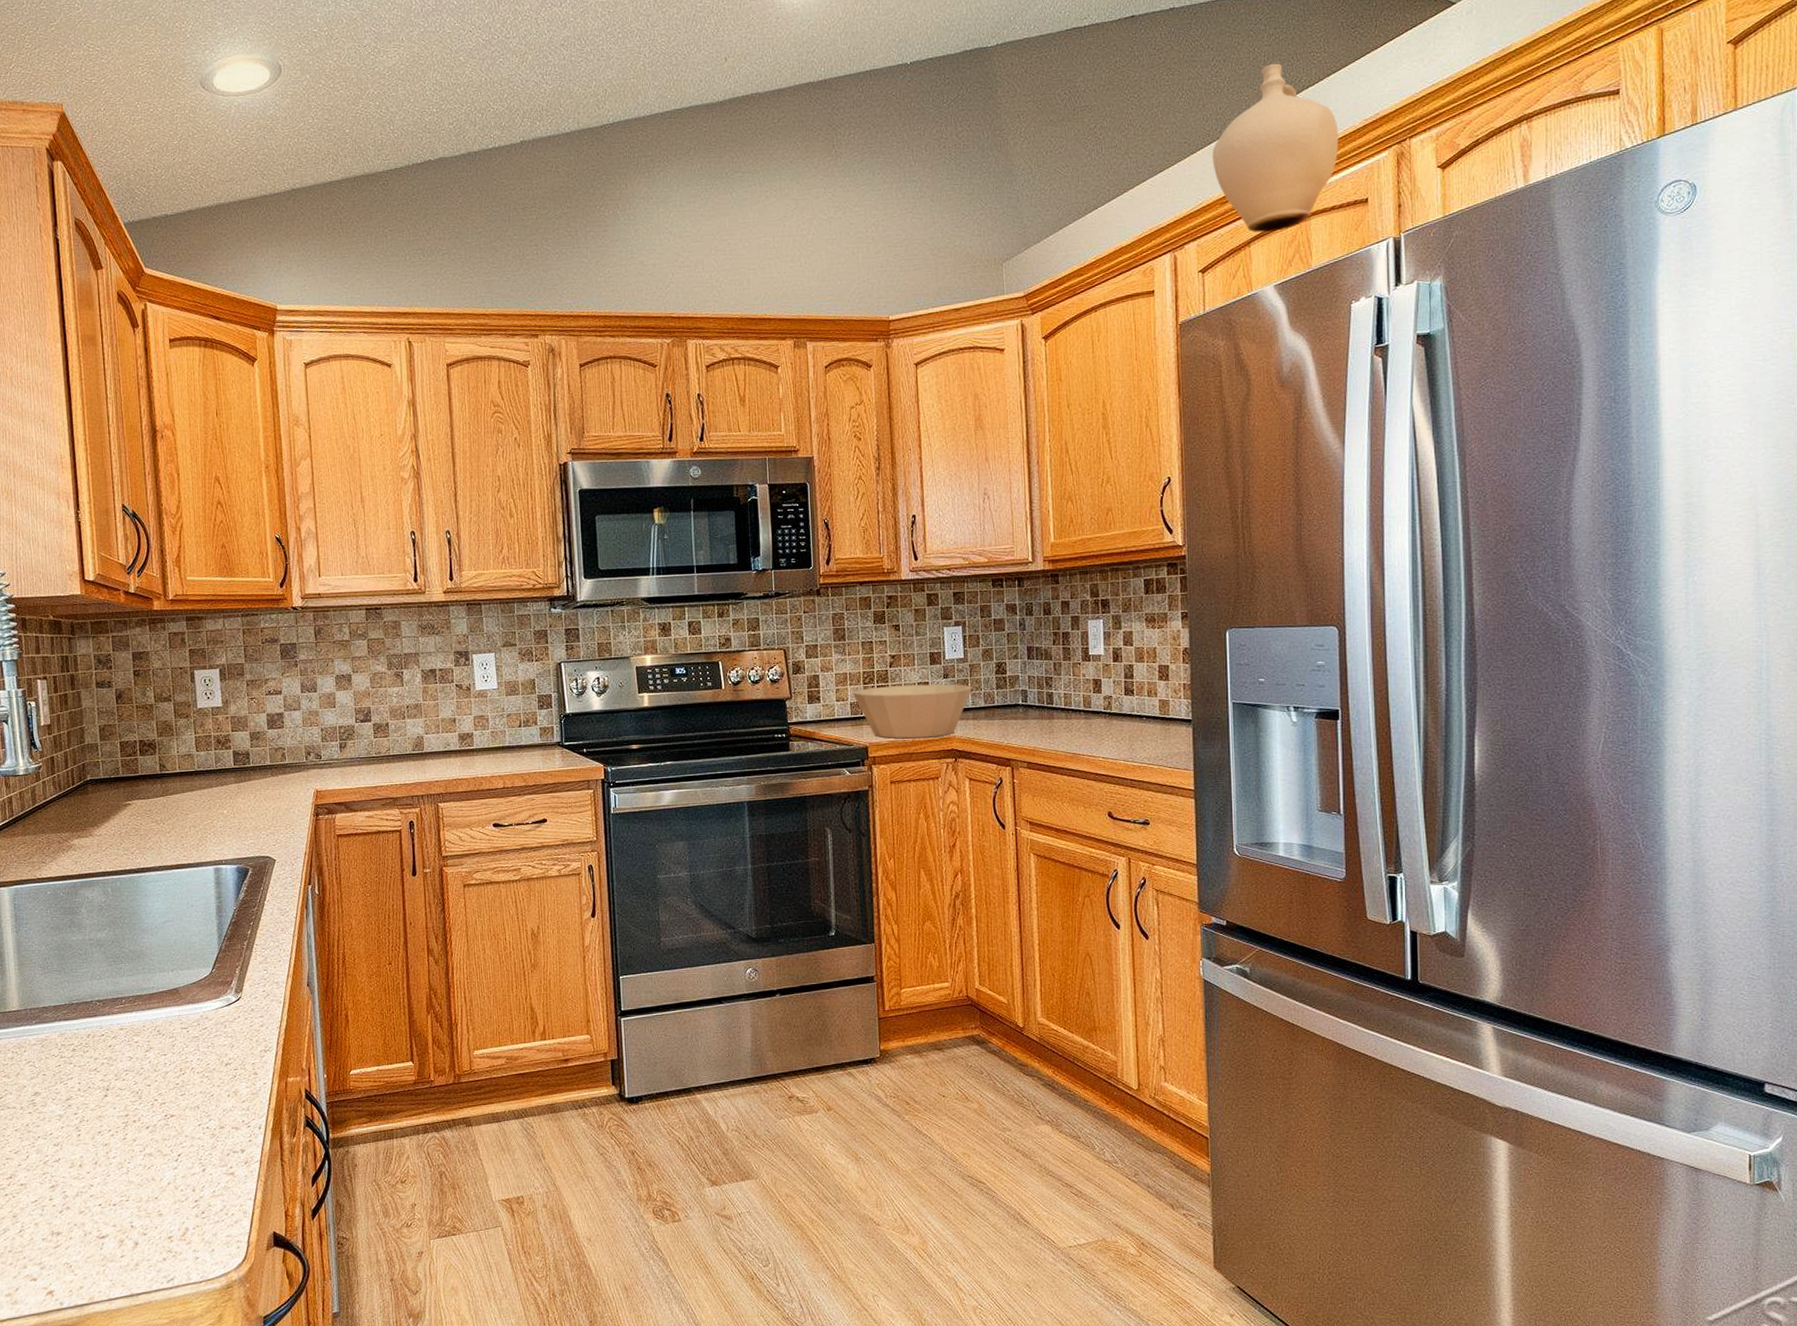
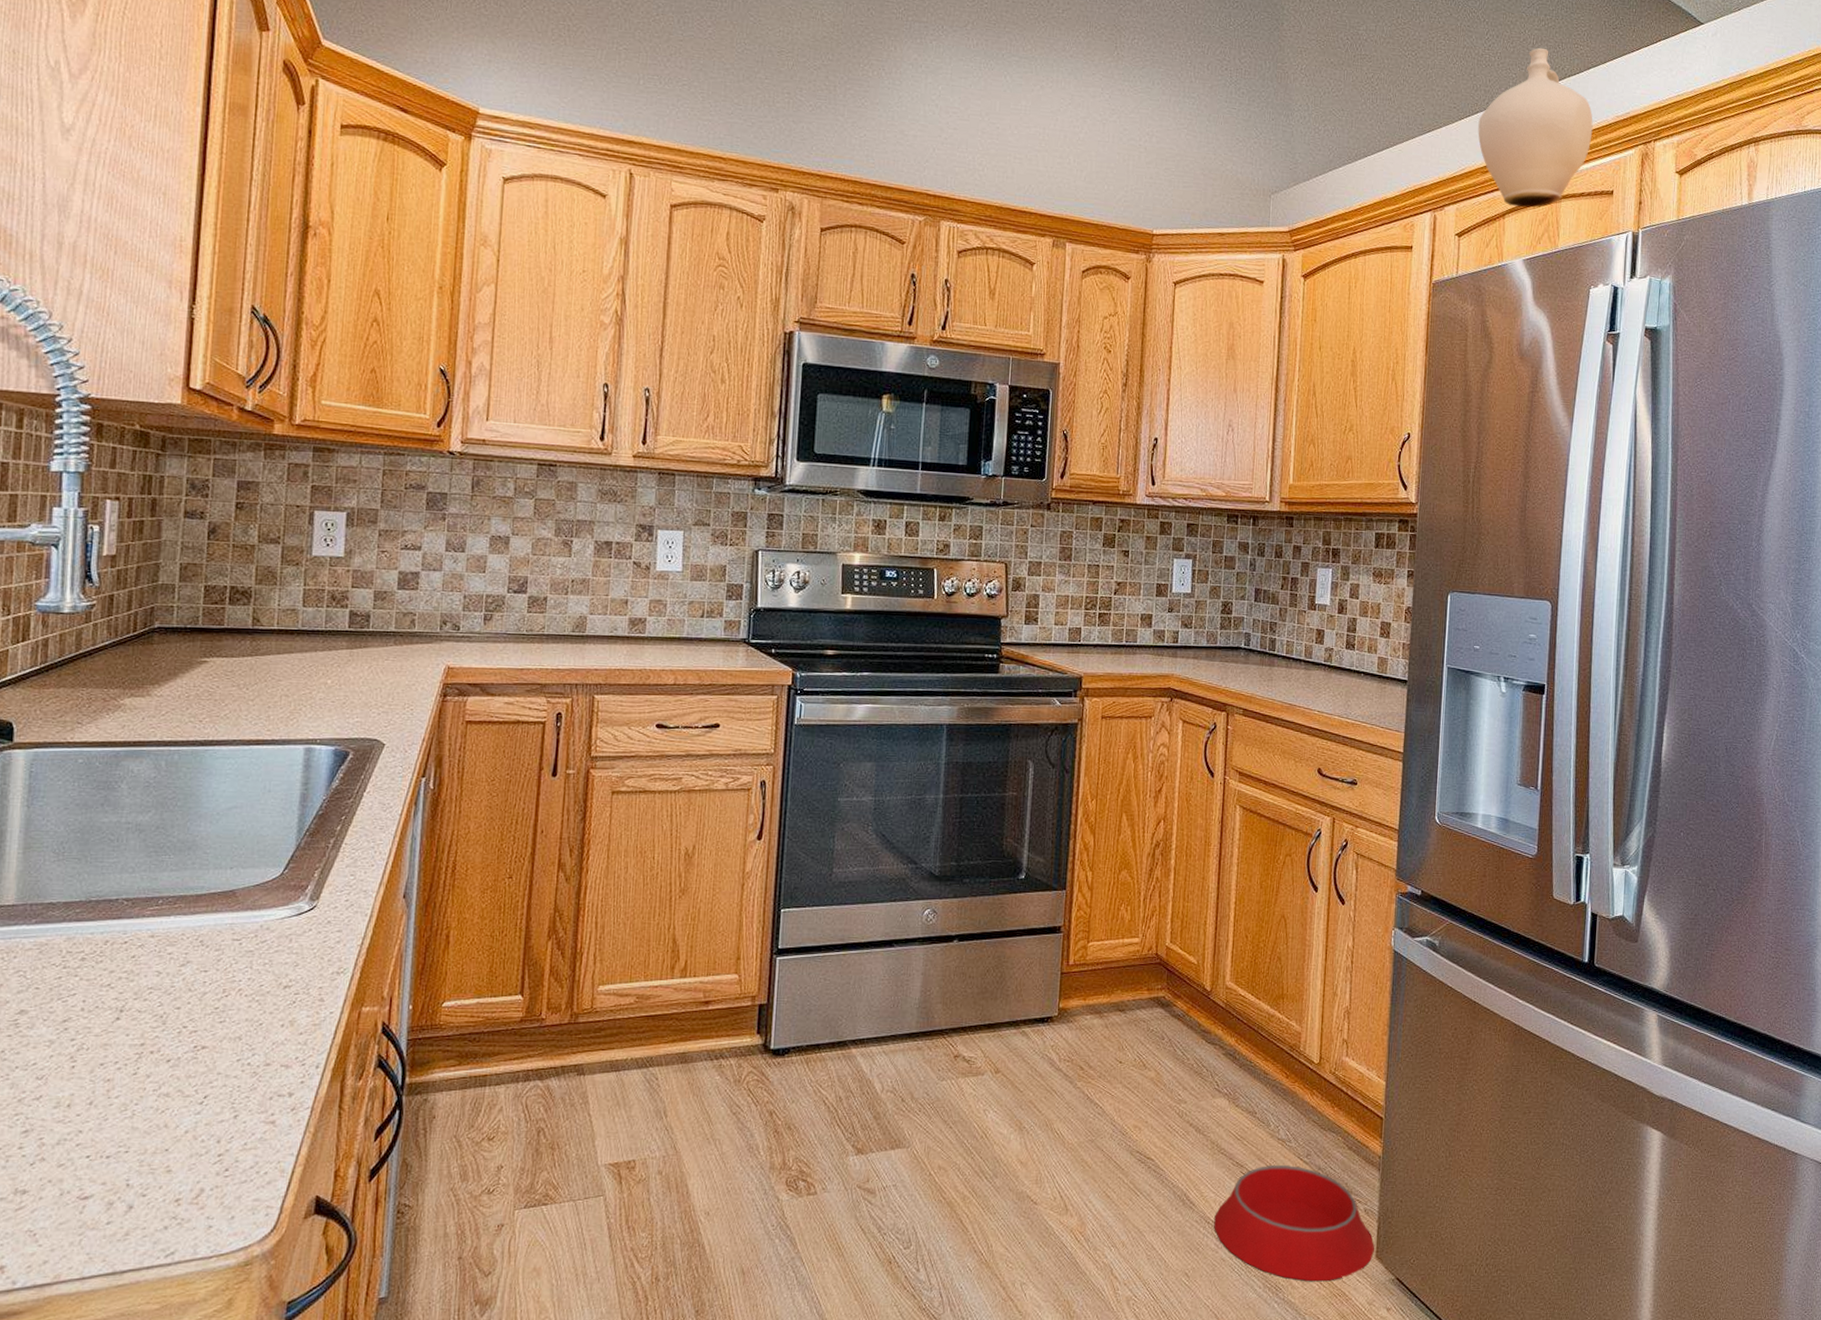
bowl: present [852,683,973,739] -> none [1072,614,1196,674]
pet bowl: none [1049,1185,1212,1290] -> present [1214,1166,1374,1281]

